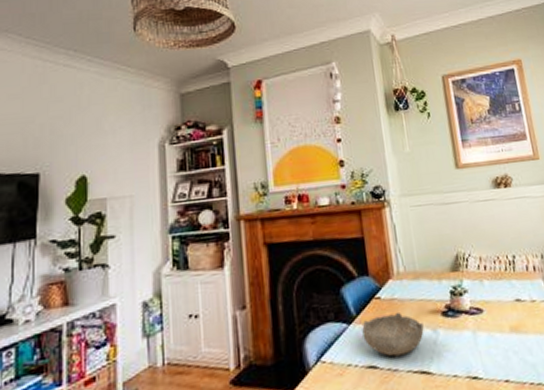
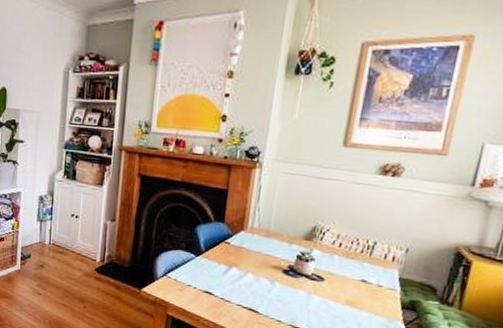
bowl: present [362,311,424,357] -> none [206,256,263,293]

